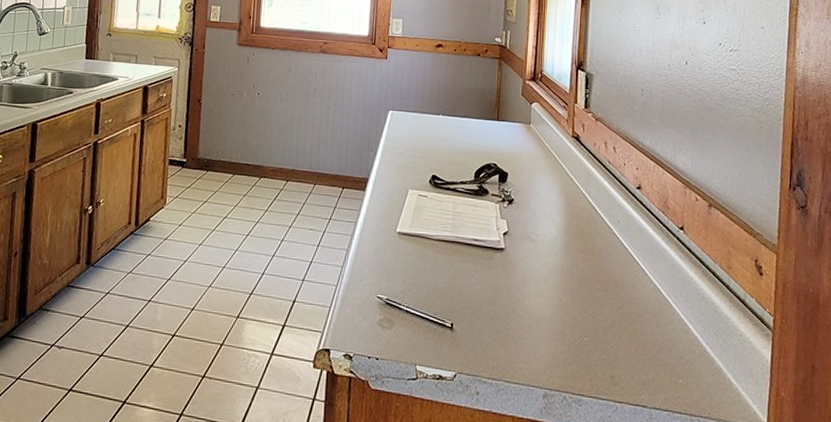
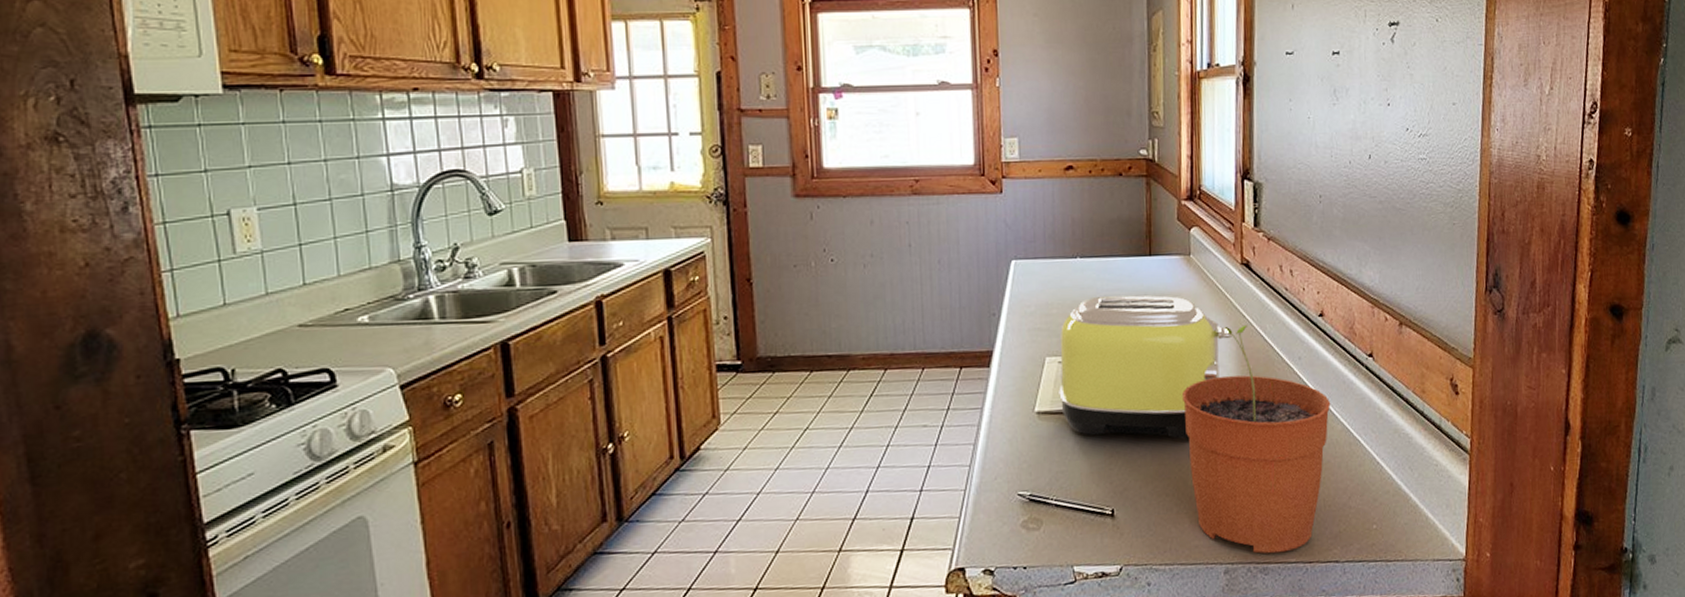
toaster: none [416,147,561,275] -> present [1059,295,1232,439]
plant pot: none [517,186,645,389] -> present [1182,324,1331,554]

